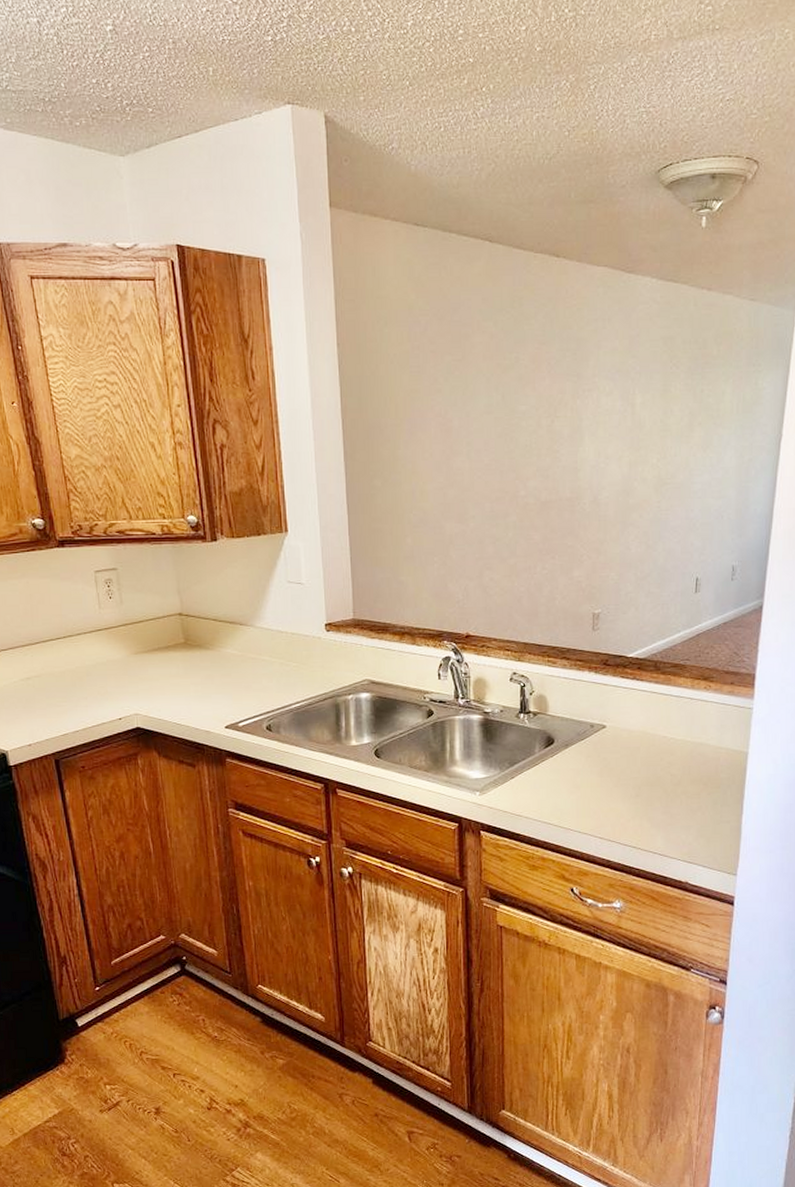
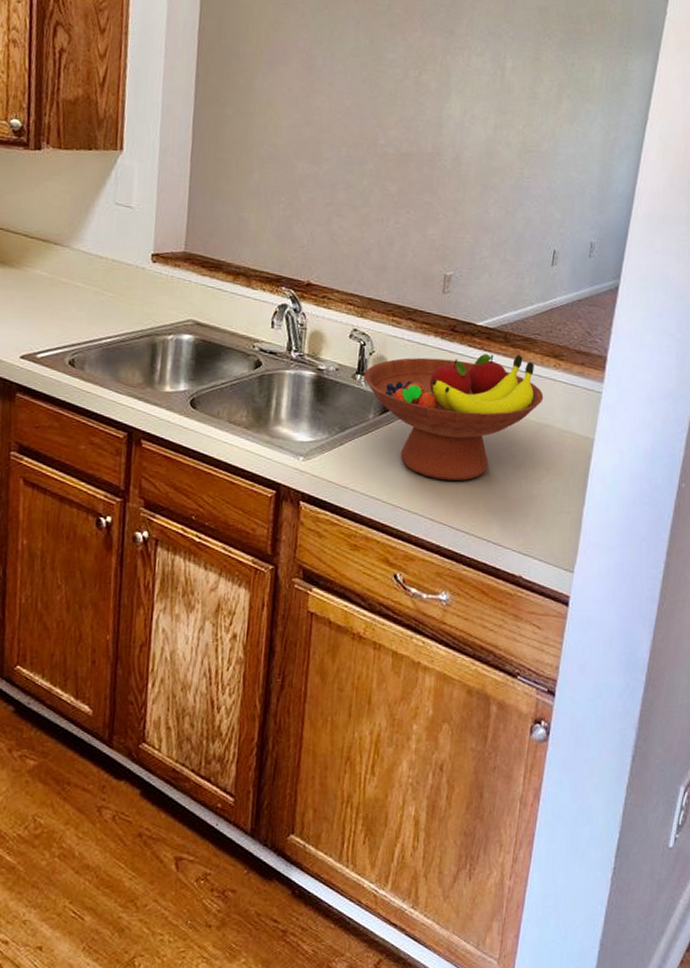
fruit bowl: none [526,680,697,802] -> present [364,353,544,481]

